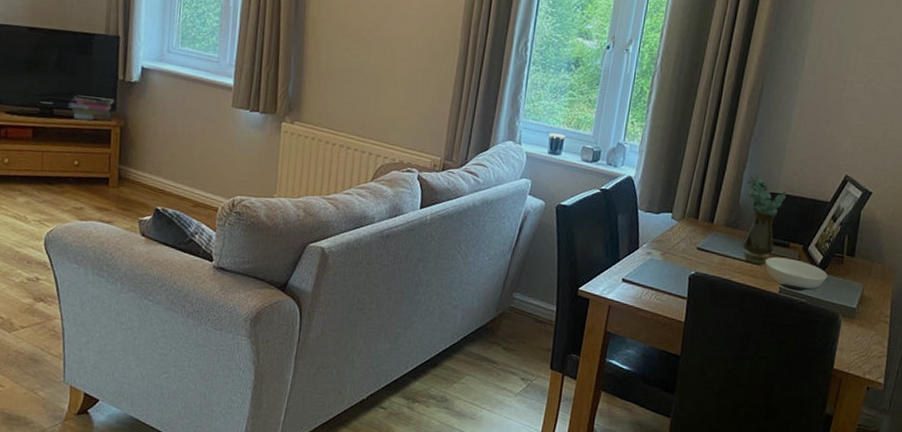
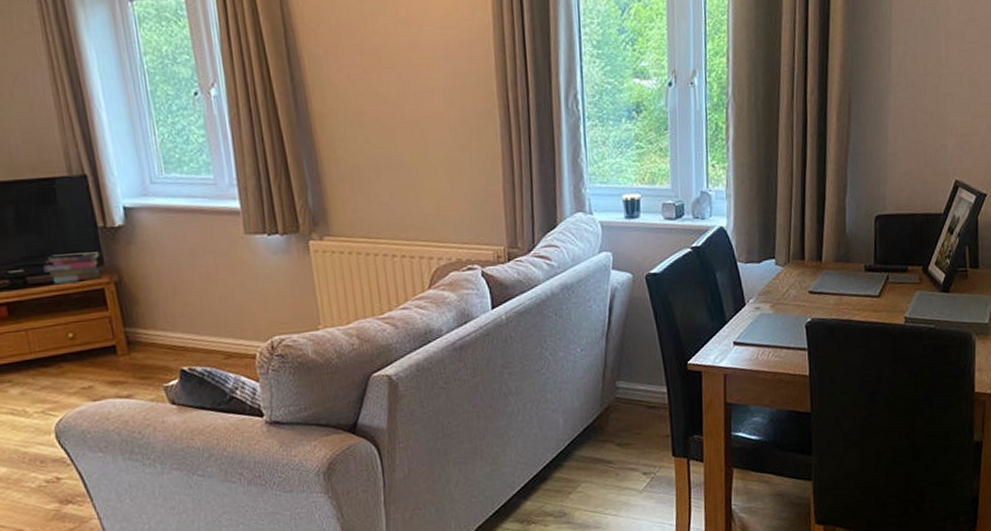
vase: present [741,172,787,265] -> none [850,197,896,298]
bowl: present [764,256,827,292] -> none [884,283,953,318]

